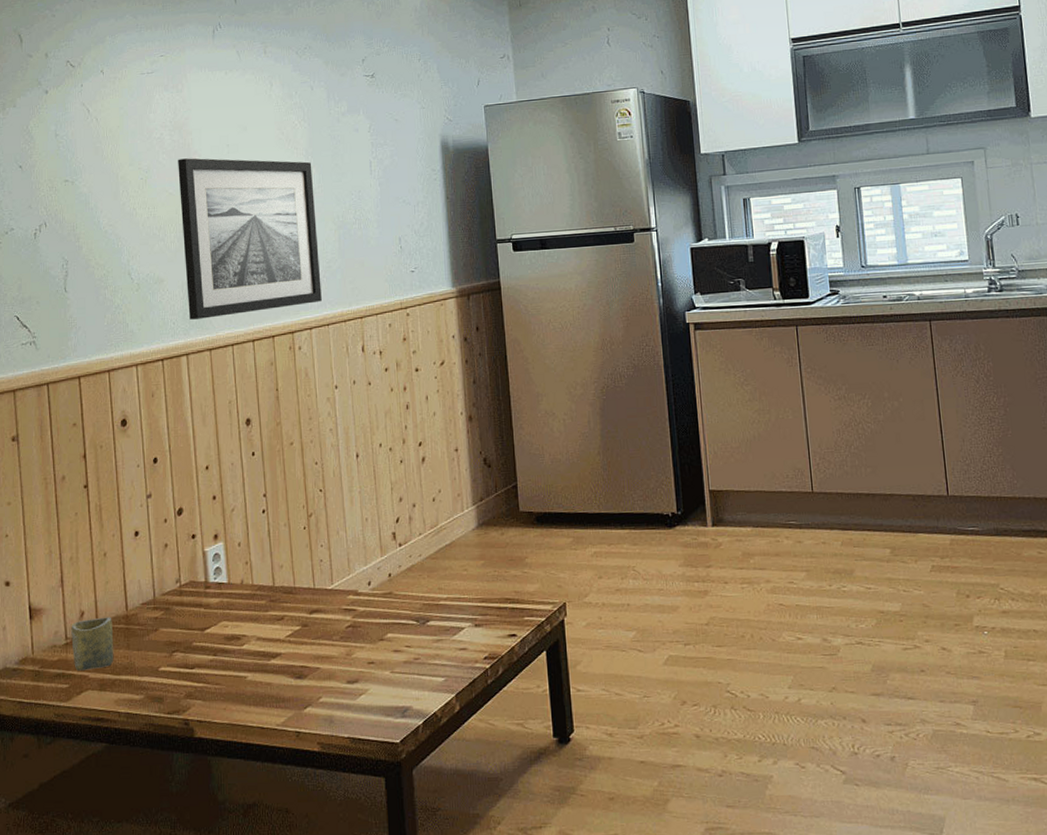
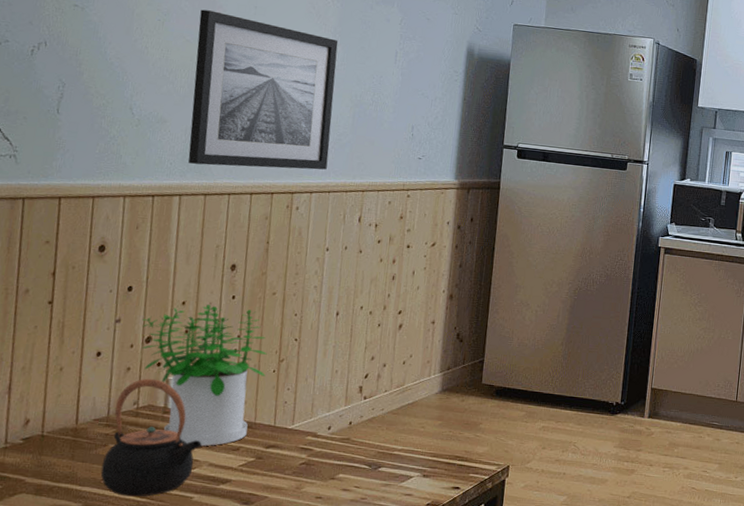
cup: present [71,617,114,671] -> none [10,427,60,475]
teapot: none [156,552,246,683] -> present [100,378,202,497]
potted plant: none [171,464,297,619] -> present [142,304,267,446]

